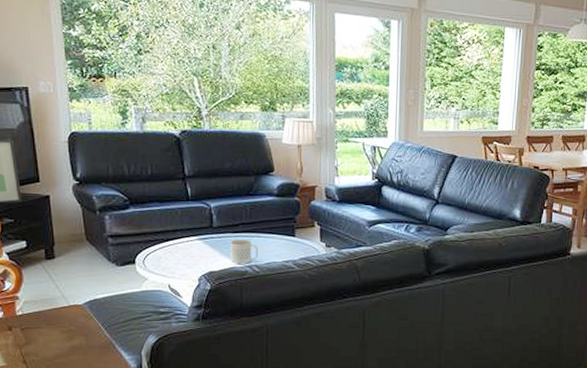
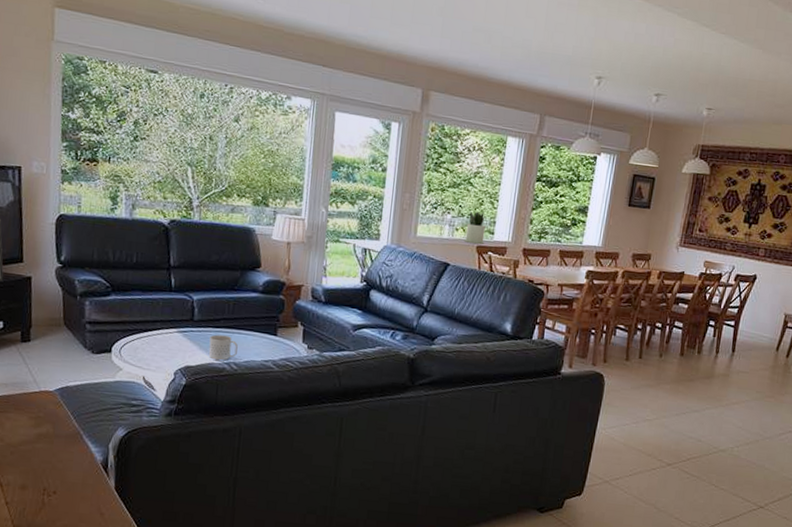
planter: none [469,103,490,136] -> present [463,211,486,245]

